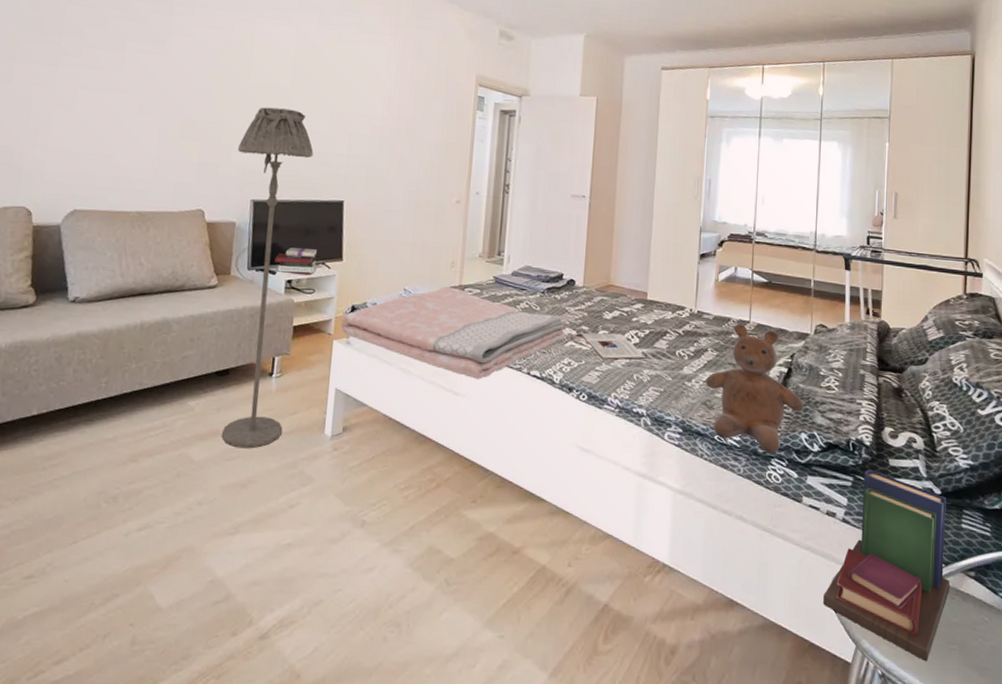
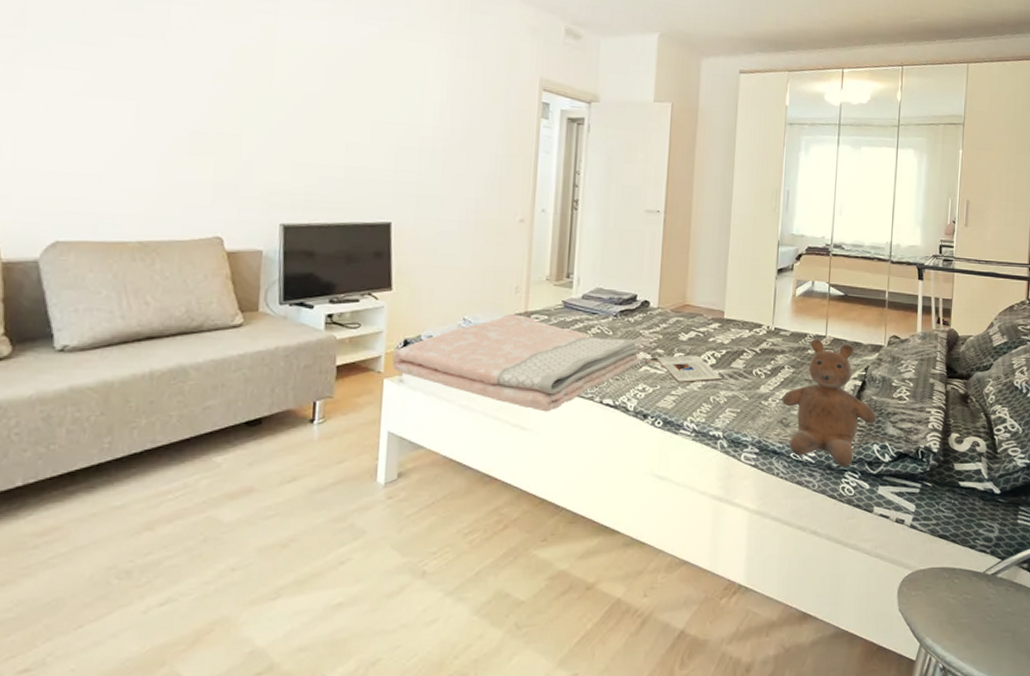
floor lamp: present [221,107,314,449] -> none [255,115,354,505]
books: present [274,248,317,274] -> none [311,277,361,307]
book: present [822,470,949,662] -> none [890,475,1005,651]

